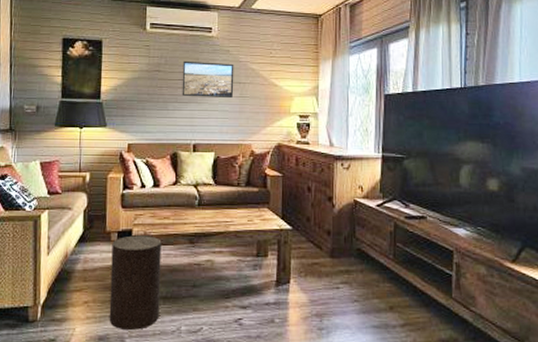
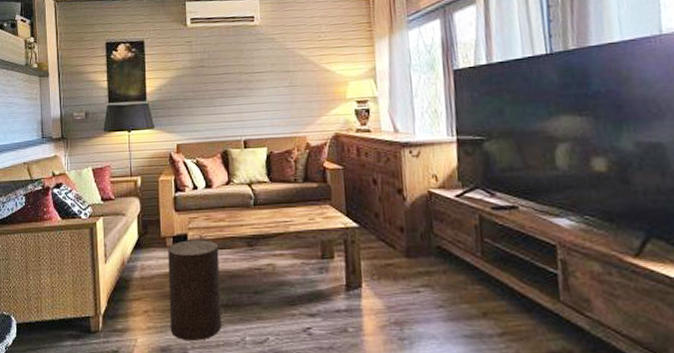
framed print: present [182,60,234,99] -> none [226,51,283,91]

